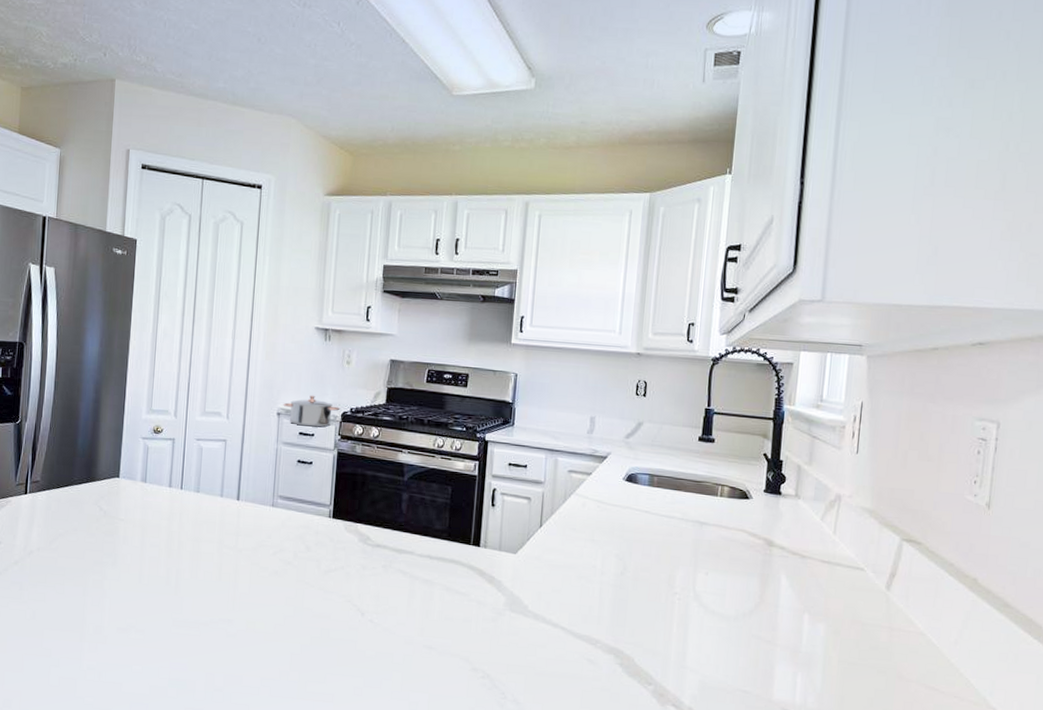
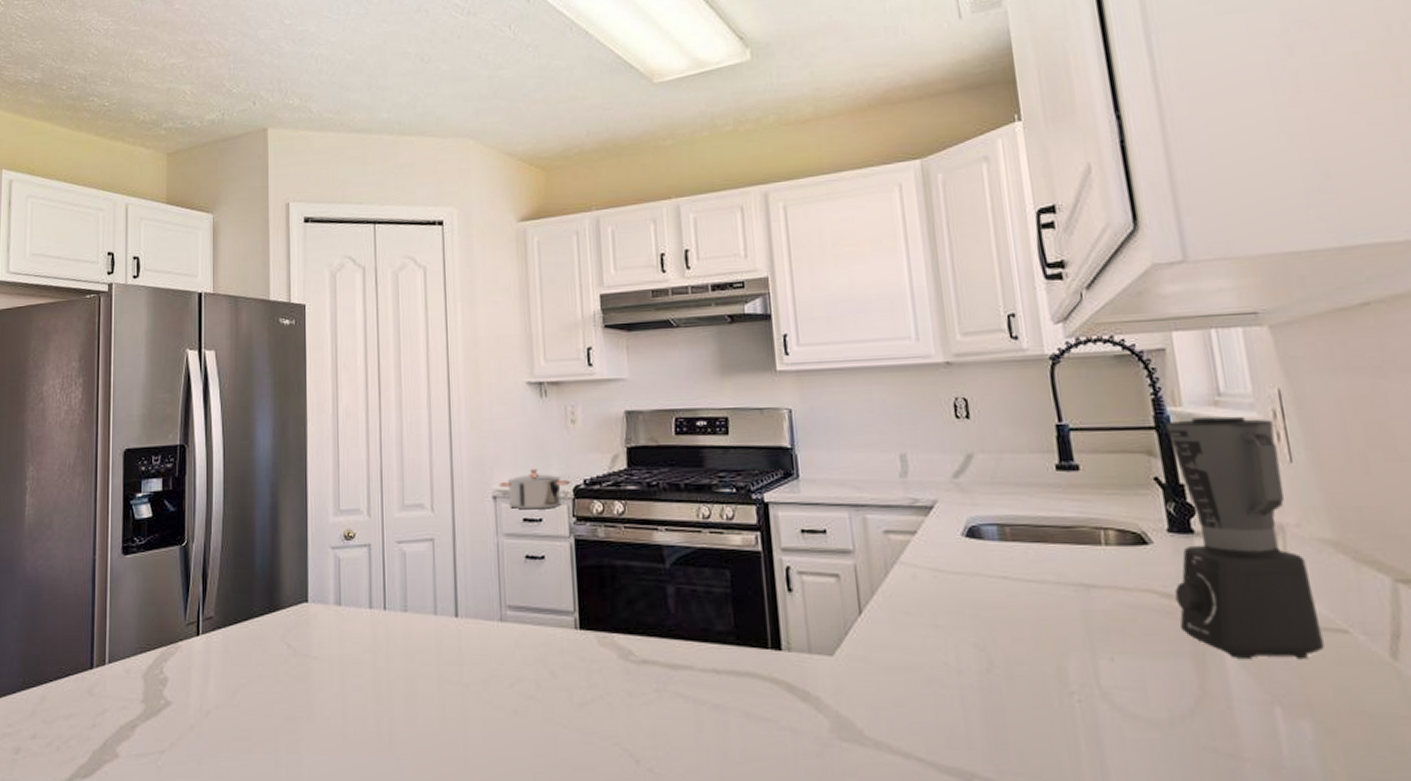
blender: none [756,415,852,585] -> present [1165,416,1325,660]

